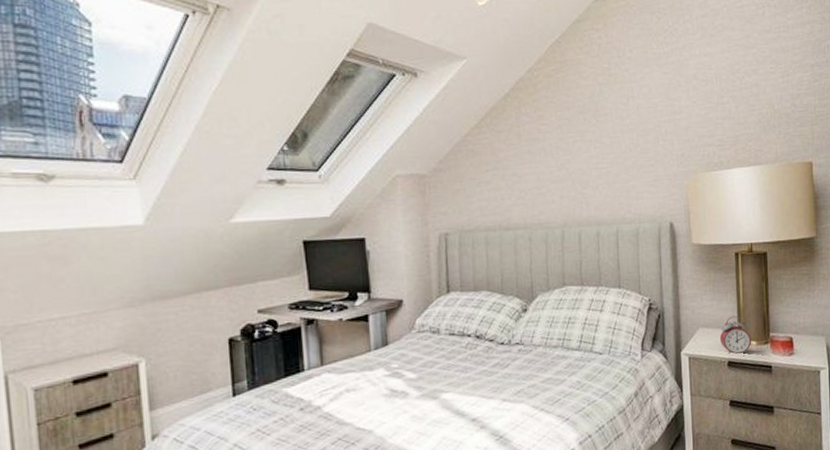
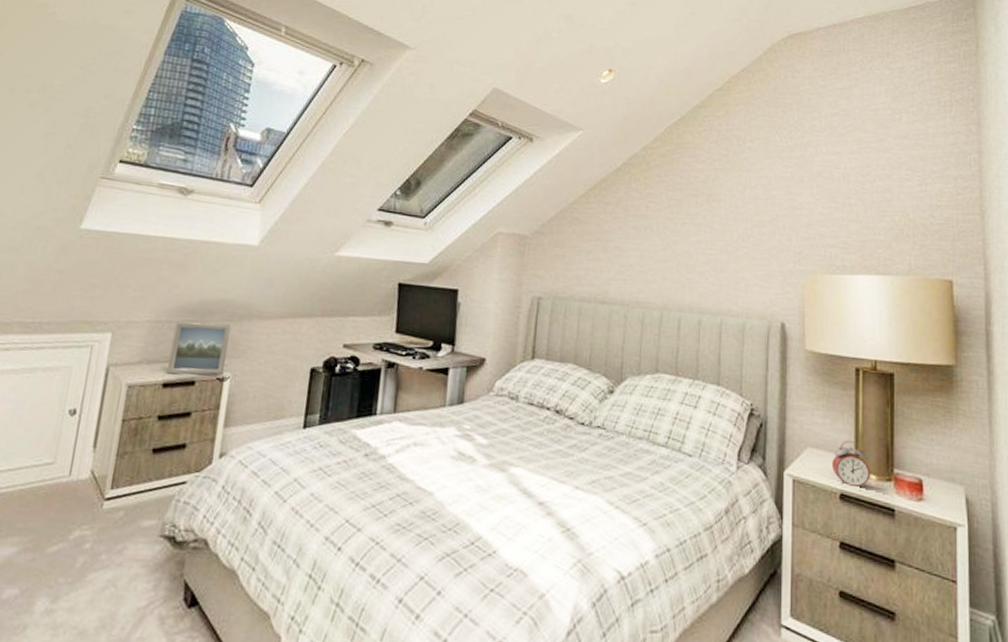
picture frame: none [70,310,136,370] -> present [167,321,232,375]

